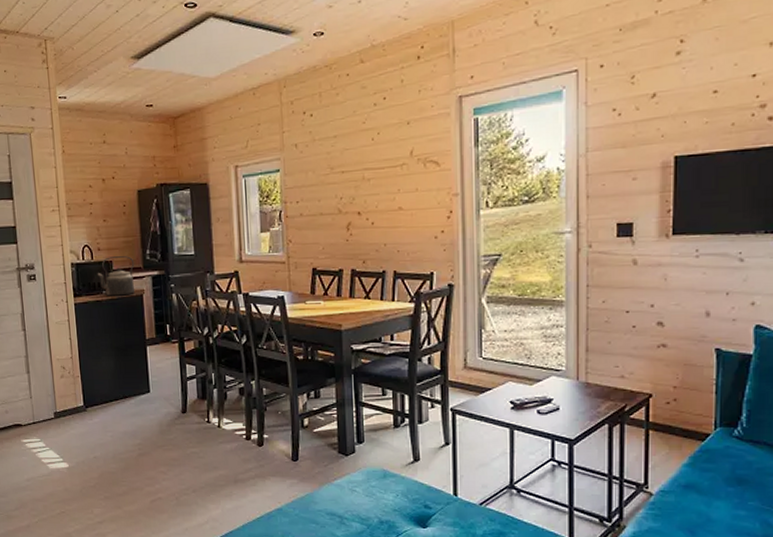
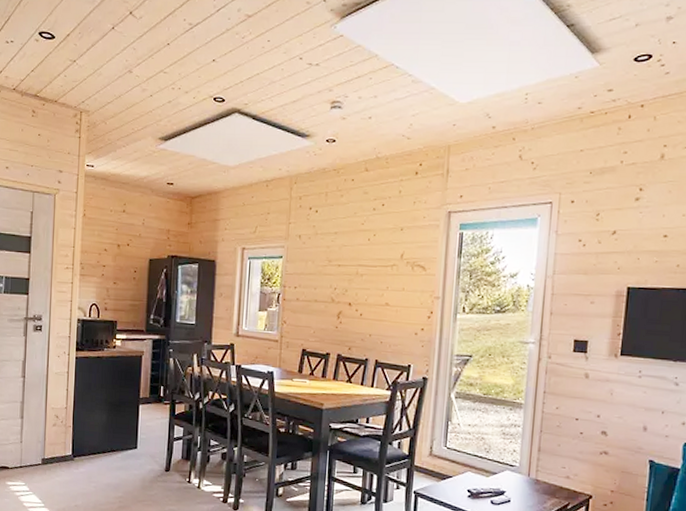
kettle: present [97,256,136,296] -> none [101,317,138,355]

